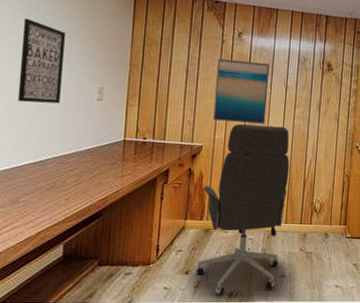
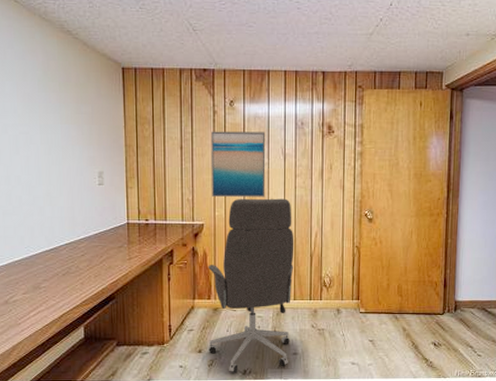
wall art: present [17,18,66,104] -> none [23,108,65,192]

